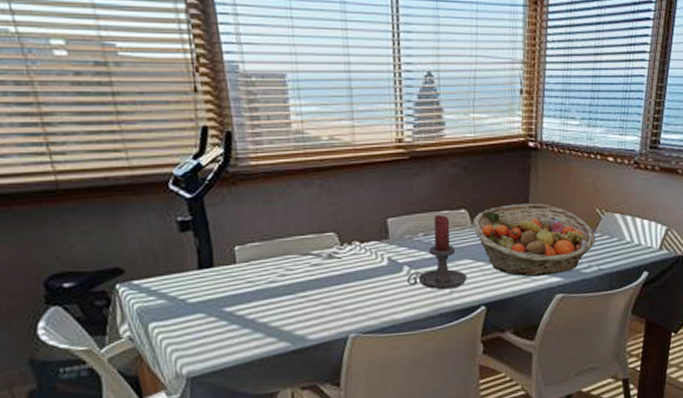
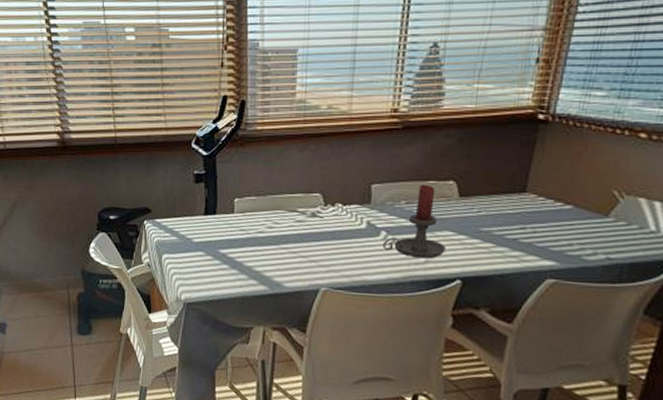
fruit basket: present [473,203,596,277] -> none [460,179,609,258]

